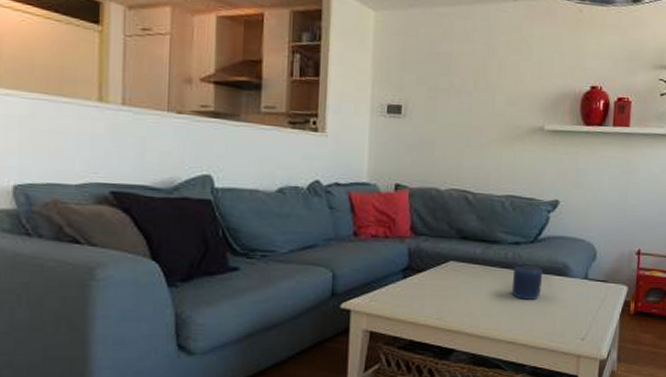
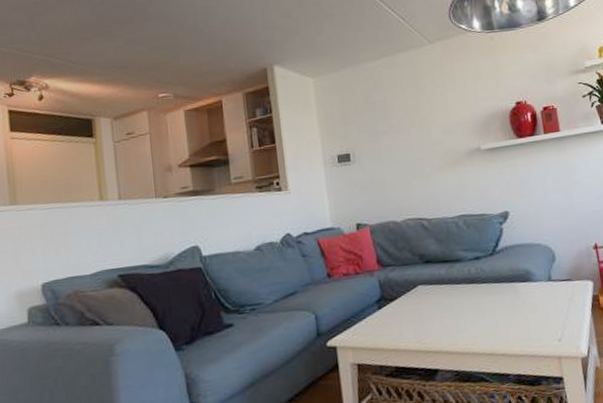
candle: present [512,265,542,300] -> none [479,276,510,311]

